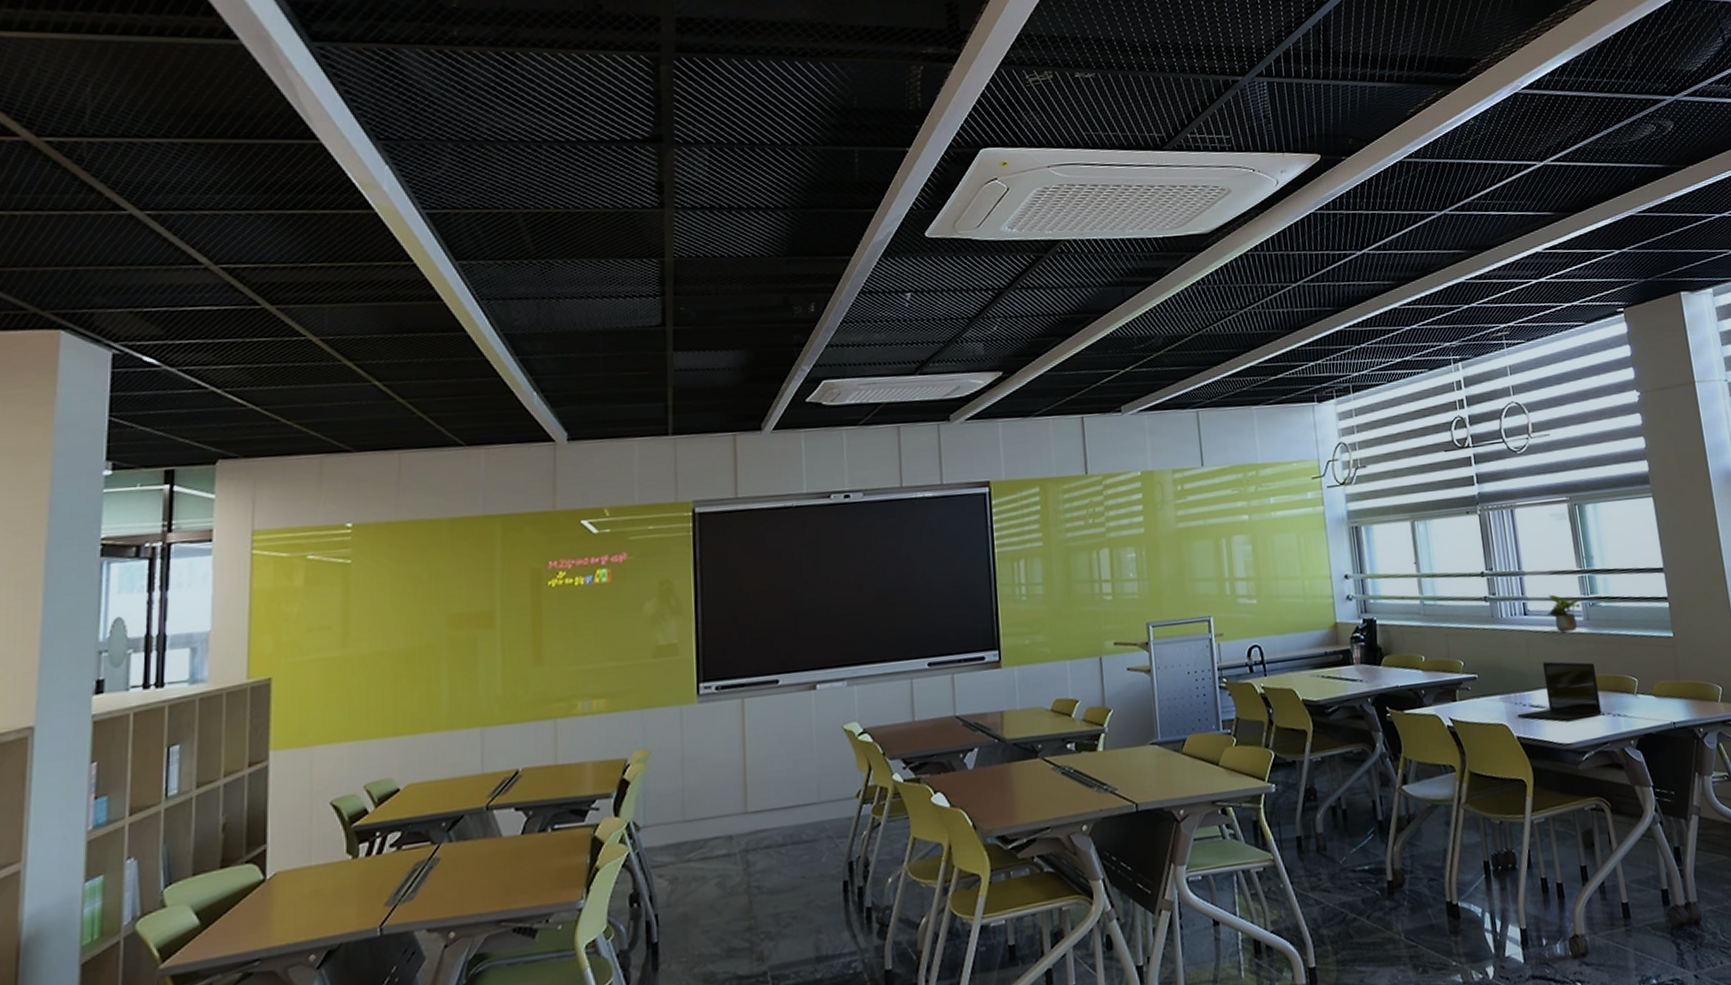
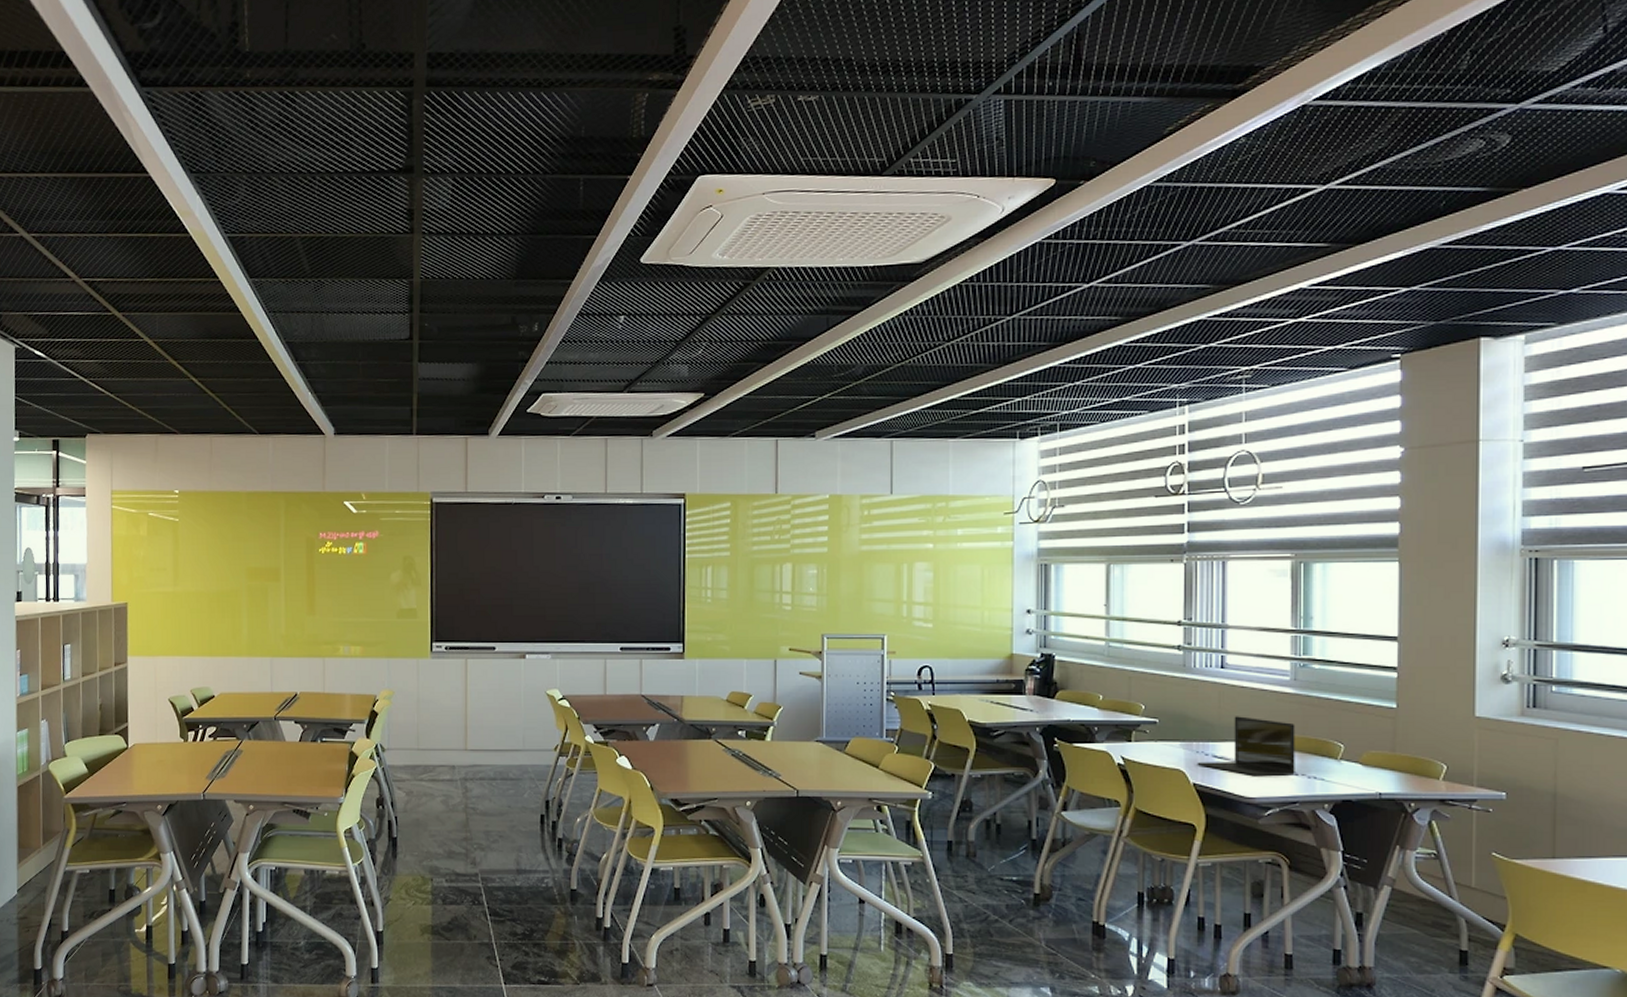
potted plant: present [1546,594,1580,634] -> none [1247,651,1288,691]

